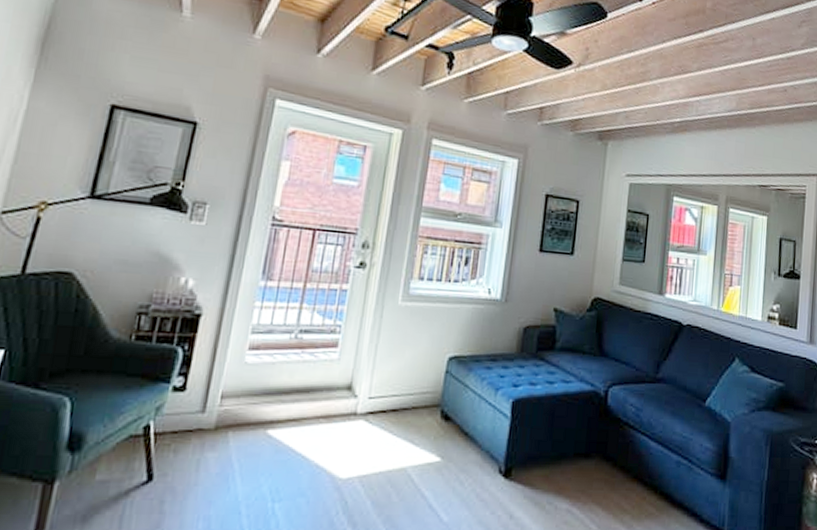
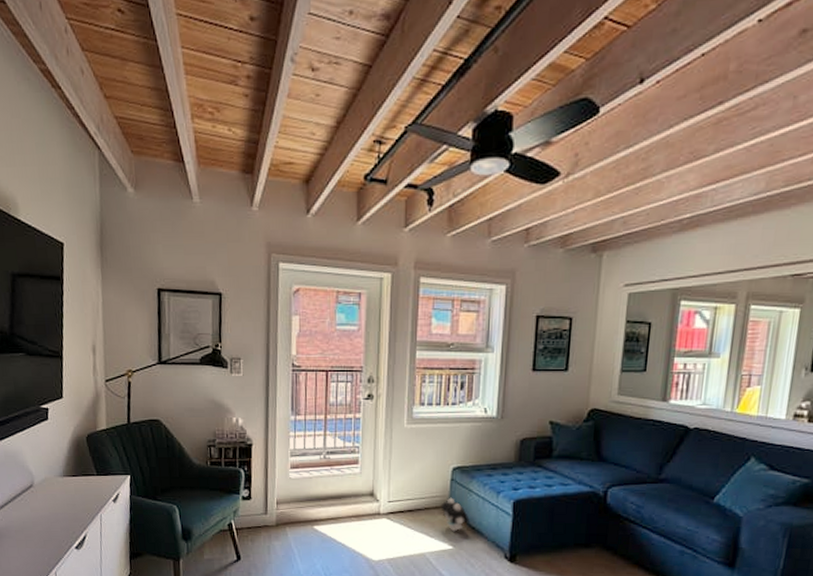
plush toy: none [430,394,463,439] -> present [441,497,470,532]

